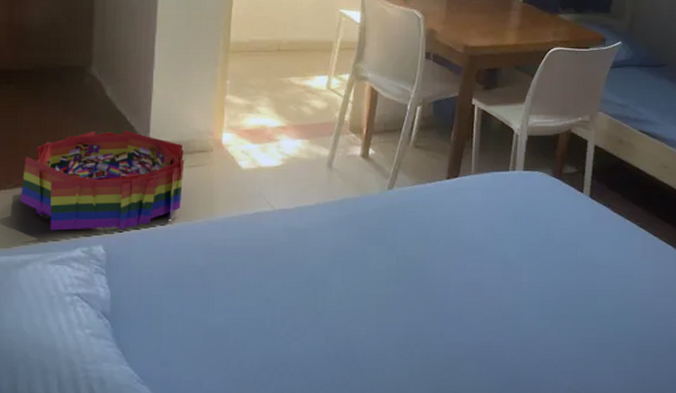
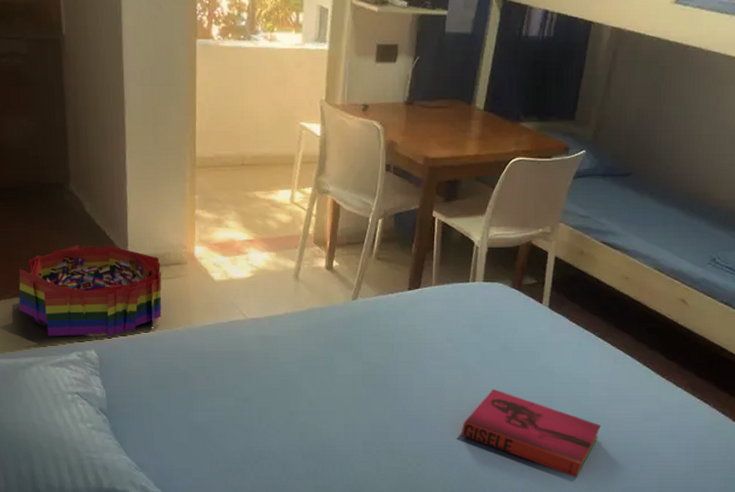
hardback book: none [501,283,647,379] -> present [461,388,602,478]

